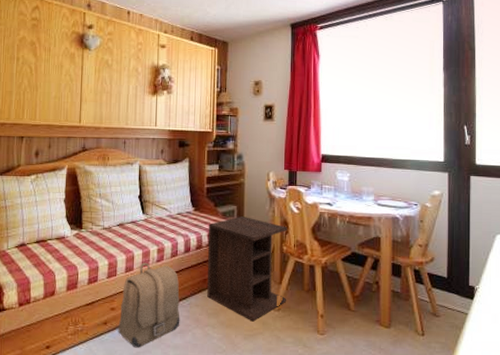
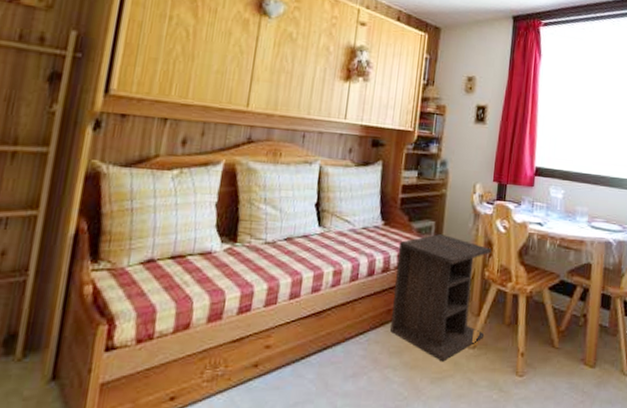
backpack: present [118,262,180,348] -> none [272,287,357,397]

